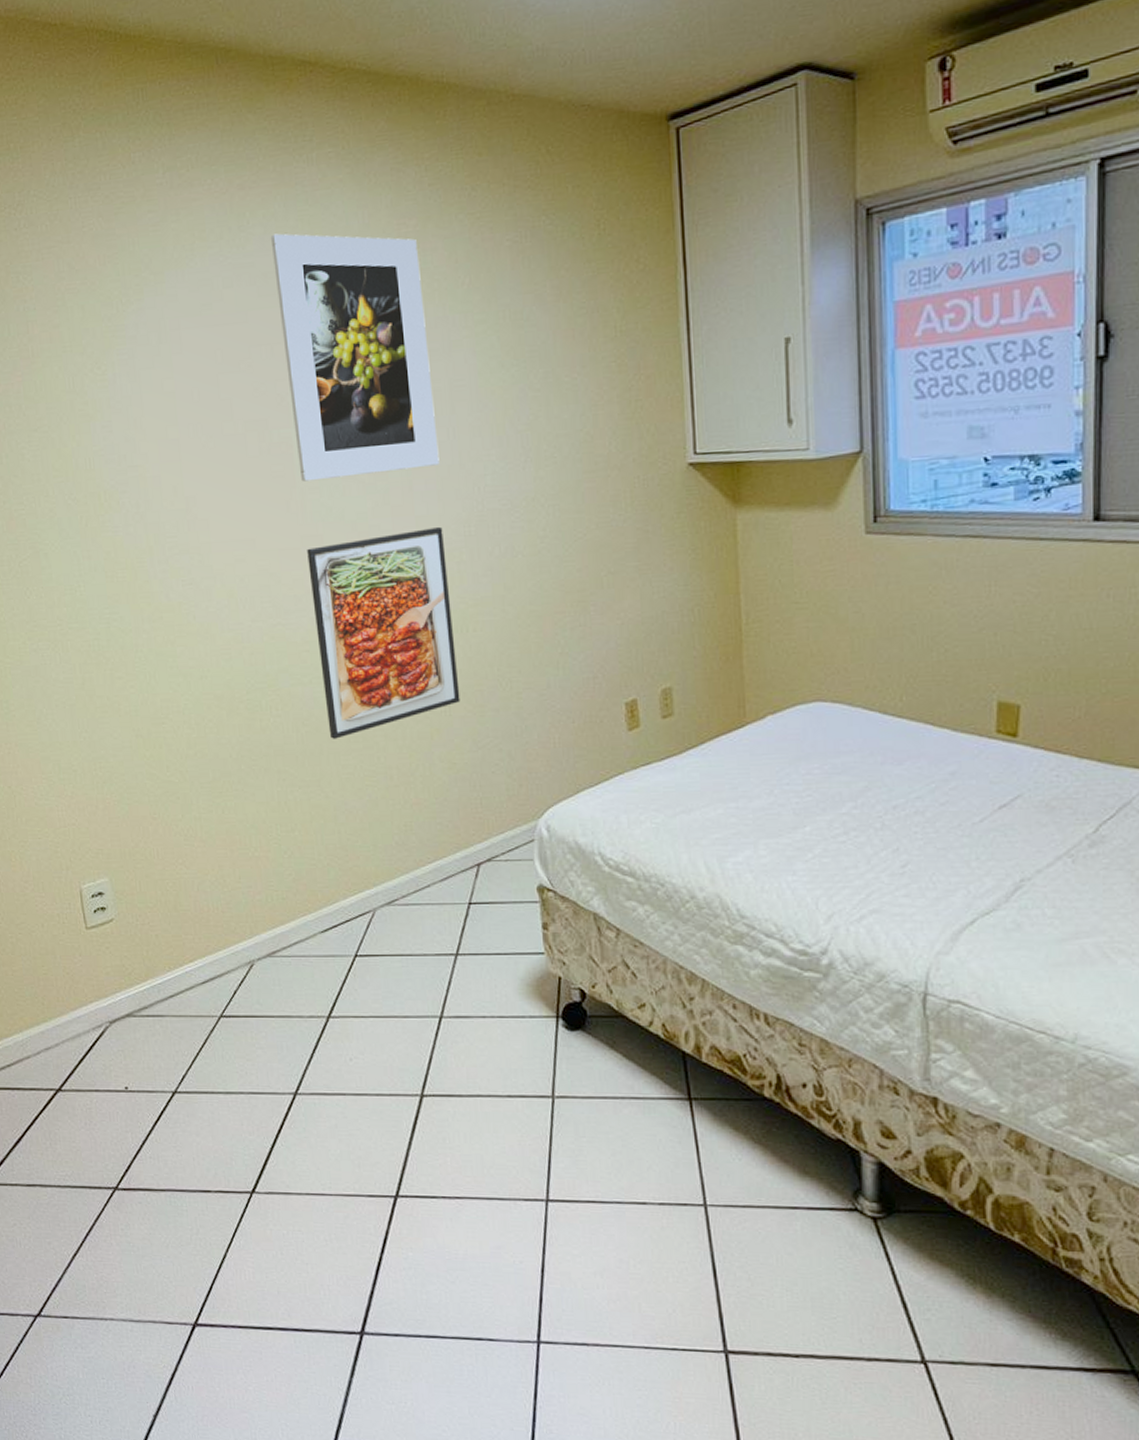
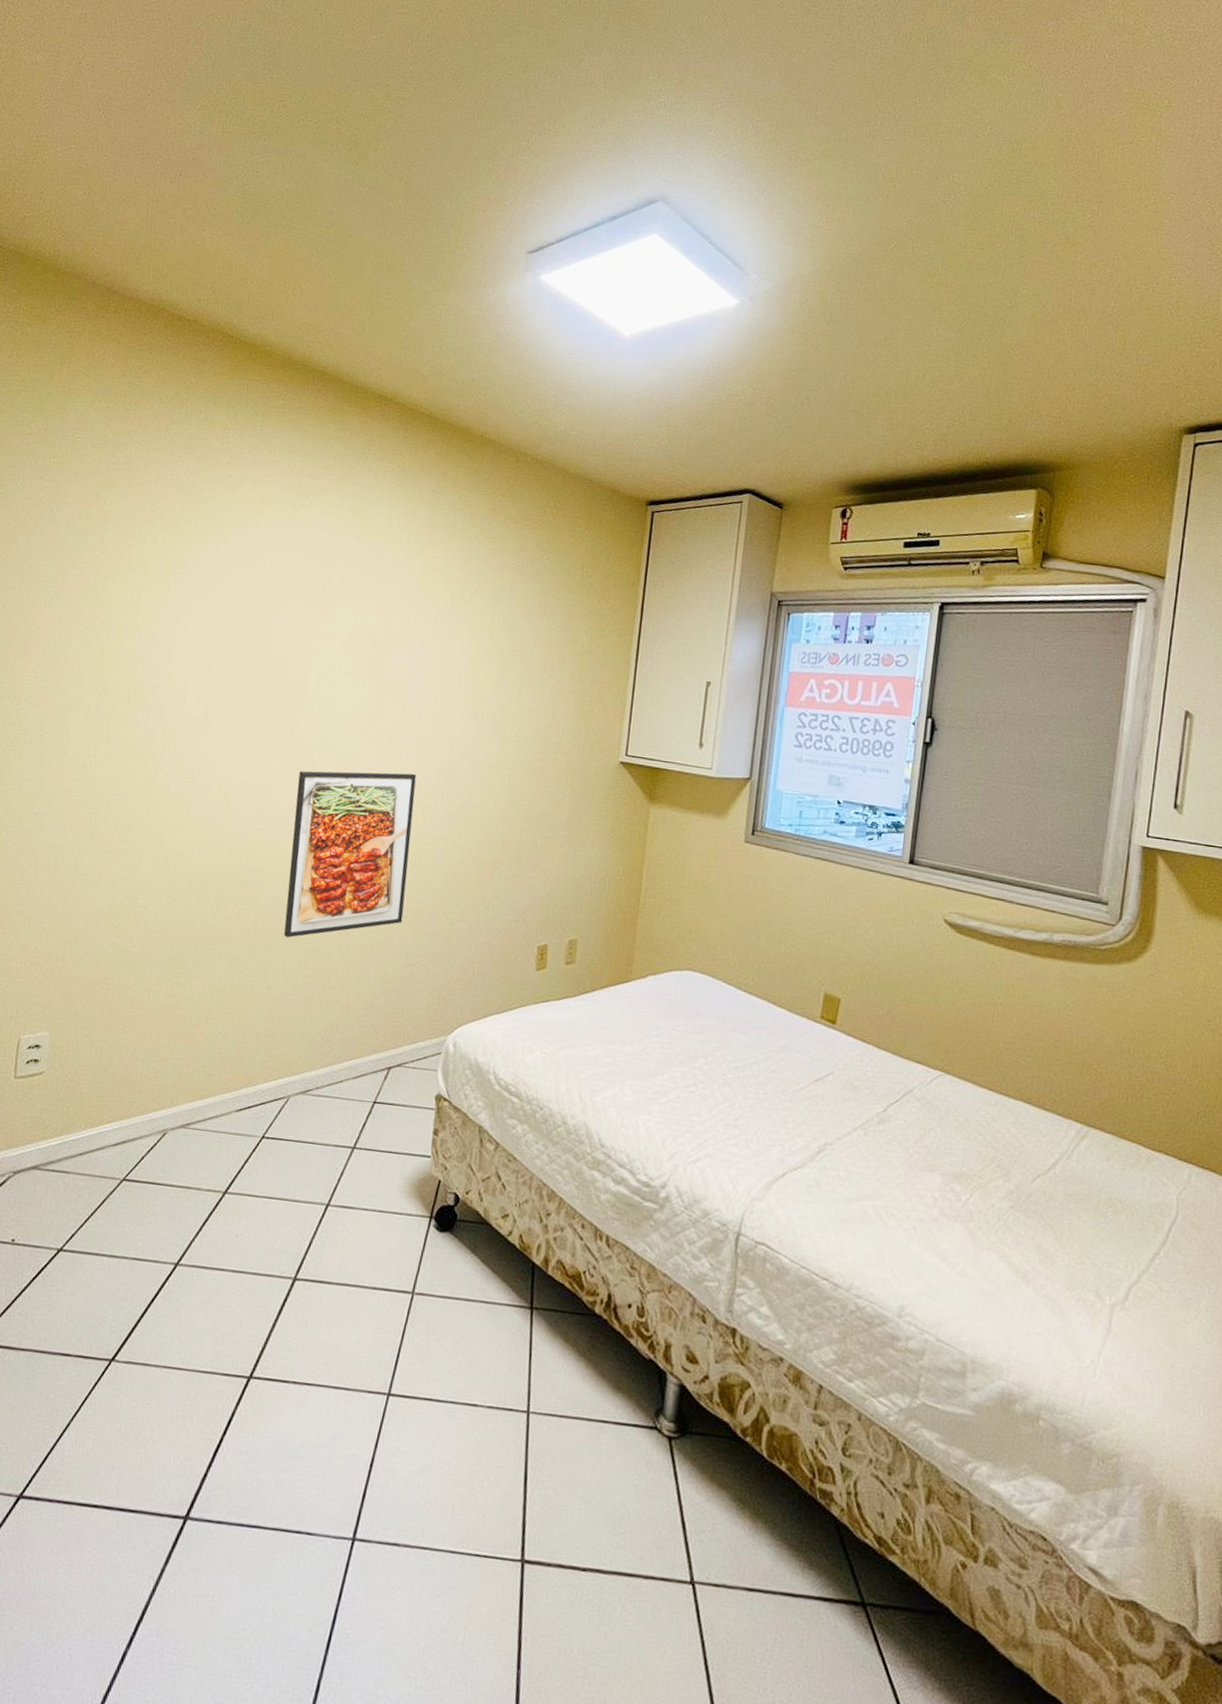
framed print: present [270,233,440,482] -> none [307,517,442,724]

